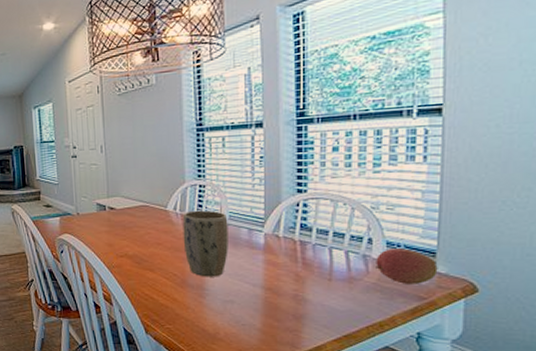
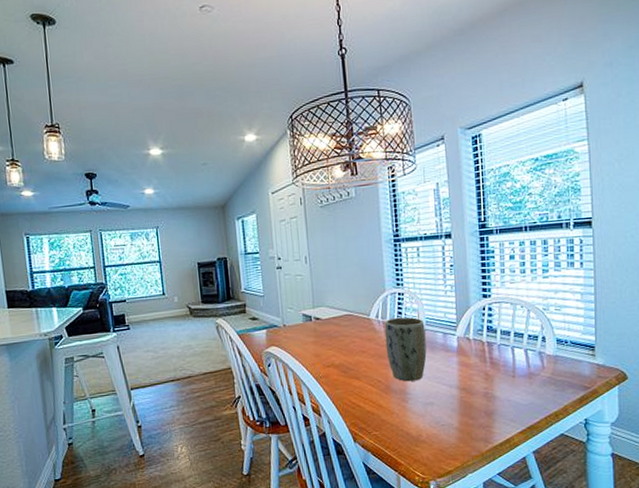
fruit: present [376,248,438,284] -> none [549,344,597,376]

